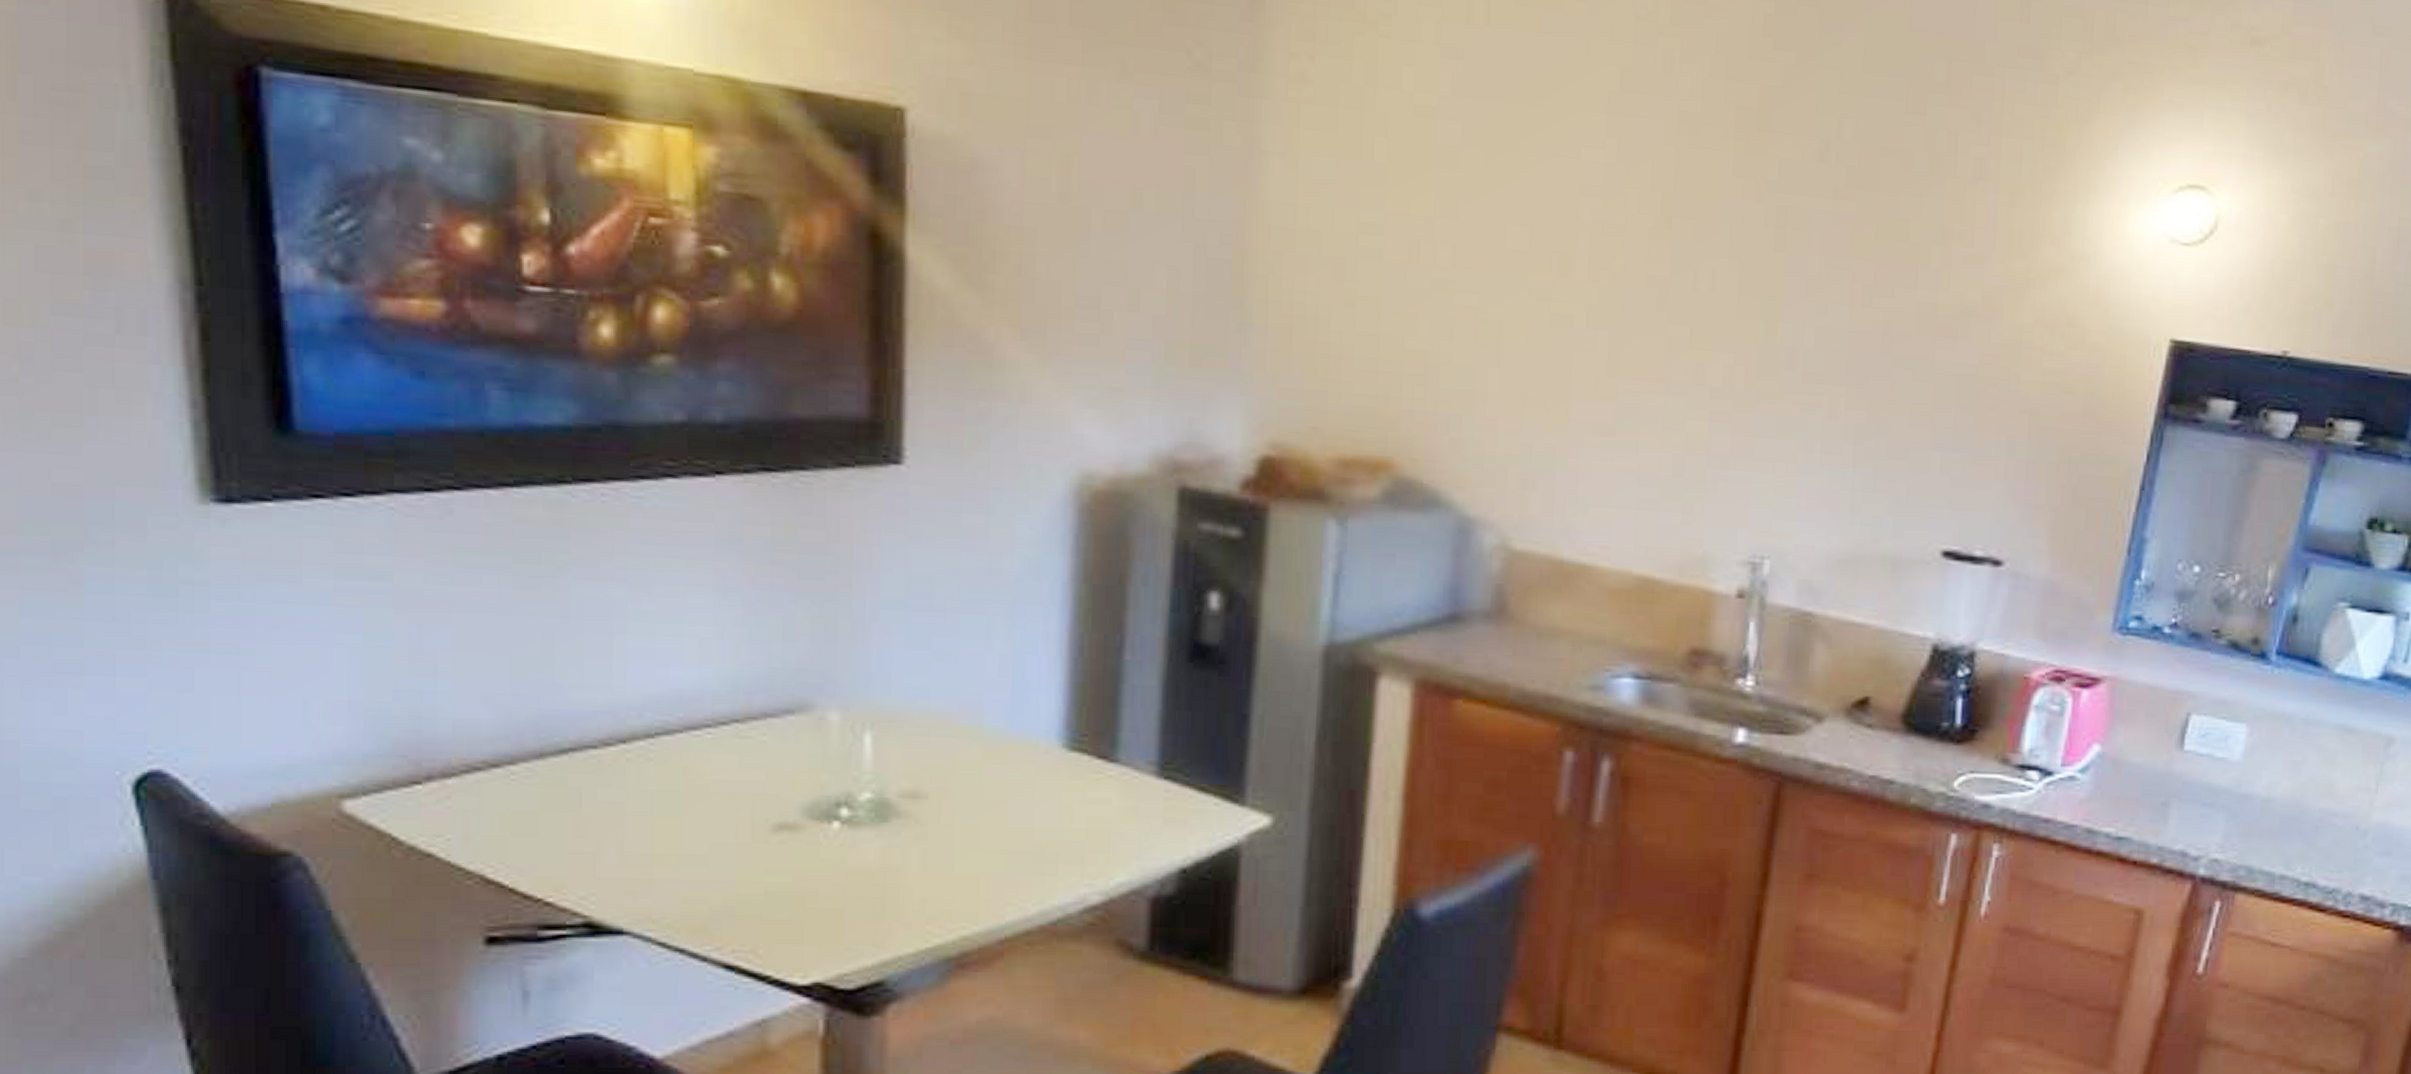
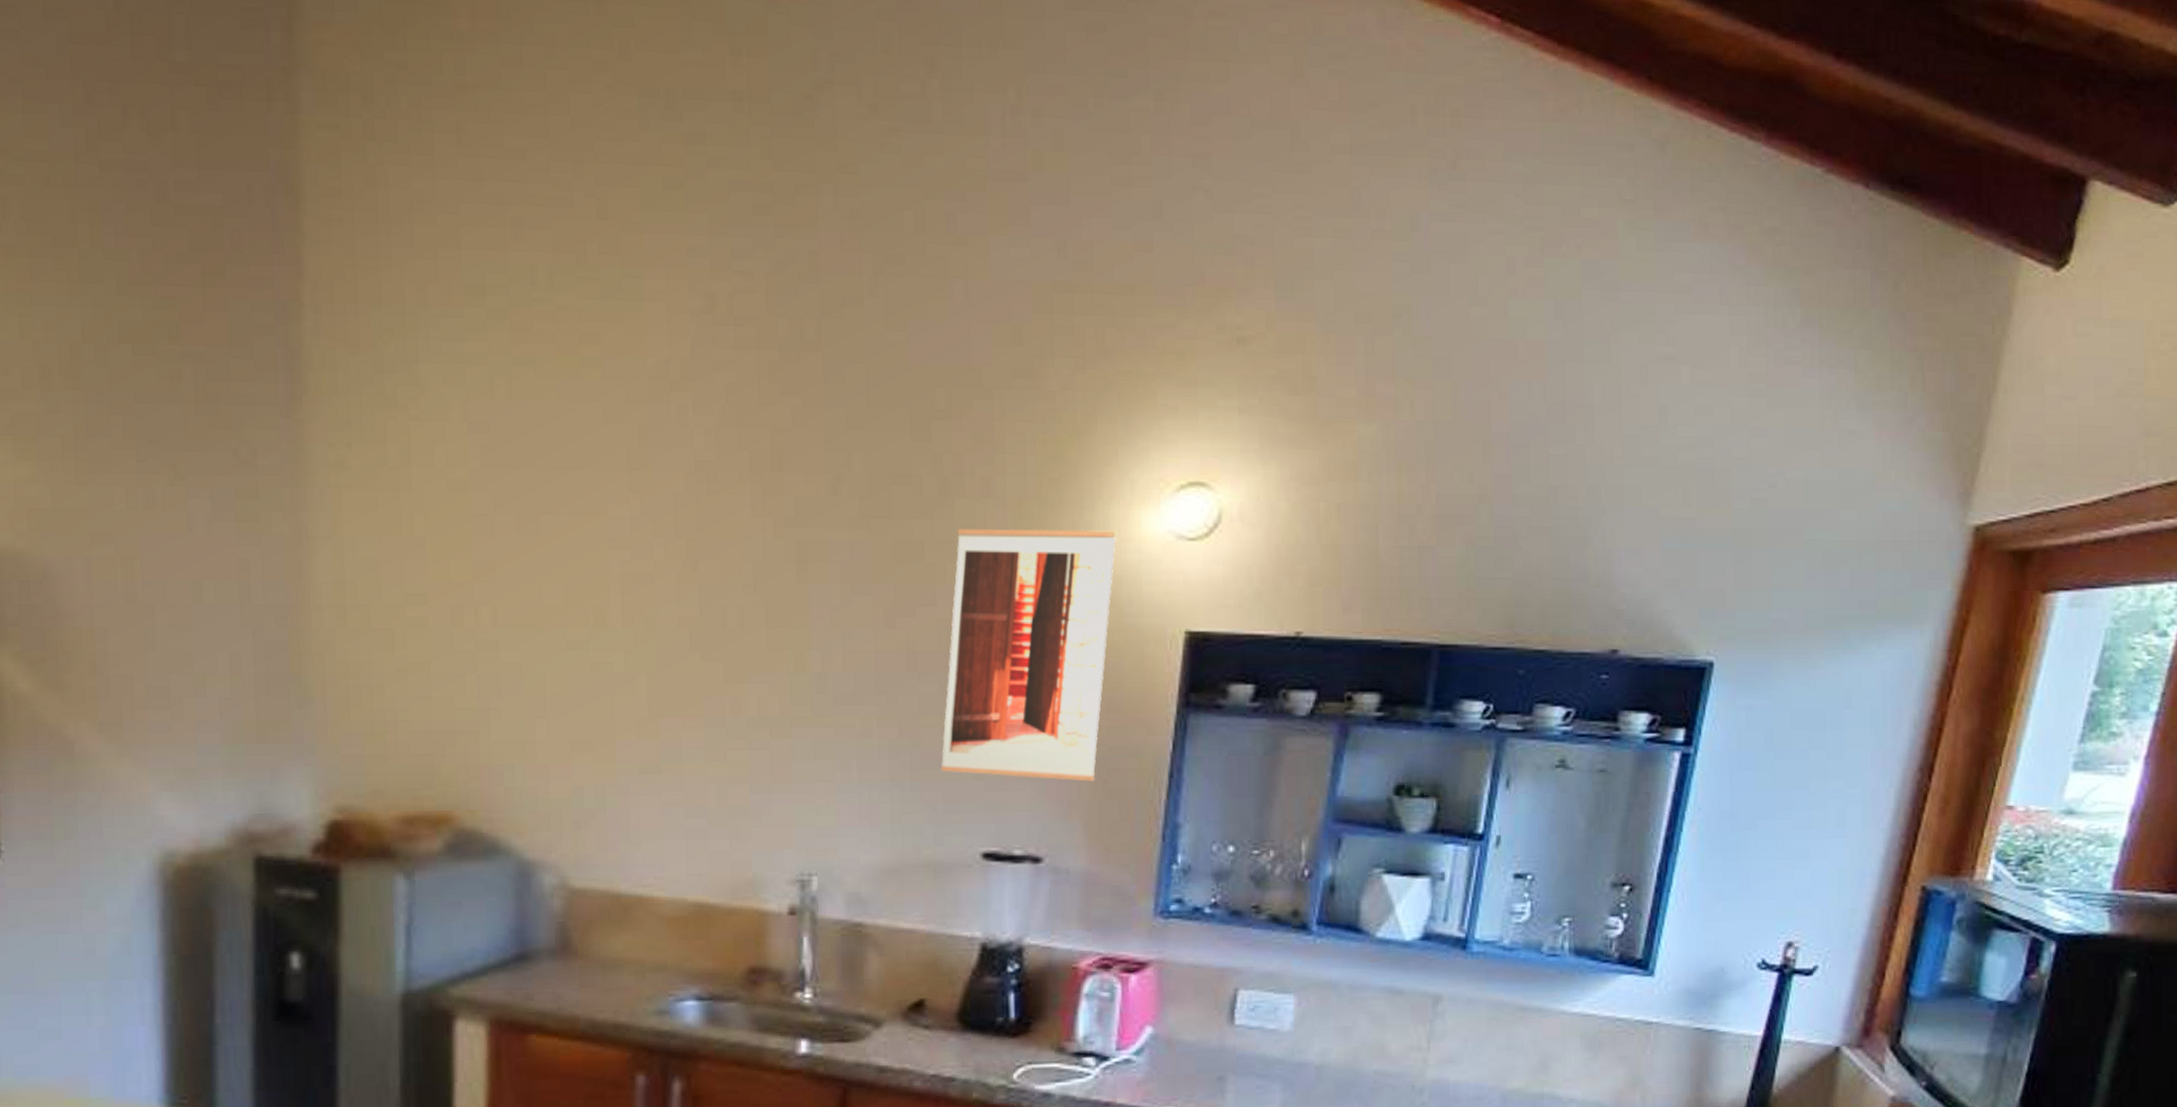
wall art: none [1906,209,2110,487] -> present [940,528,1117,782]

